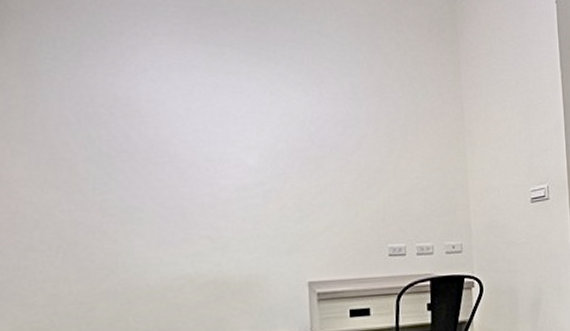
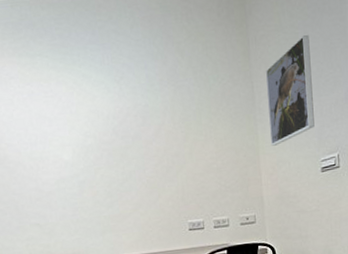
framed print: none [475,63,524,171] -> present [265,35,315,146]

